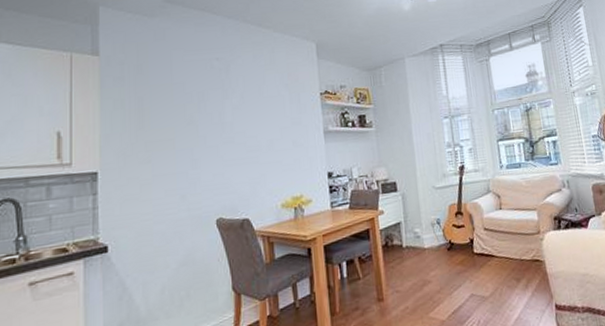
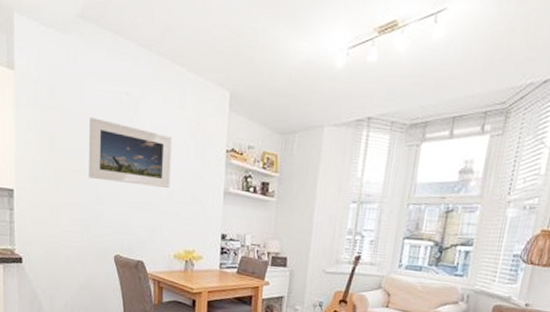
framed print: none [181,85,269,145] -> present [89,117,172,188]

